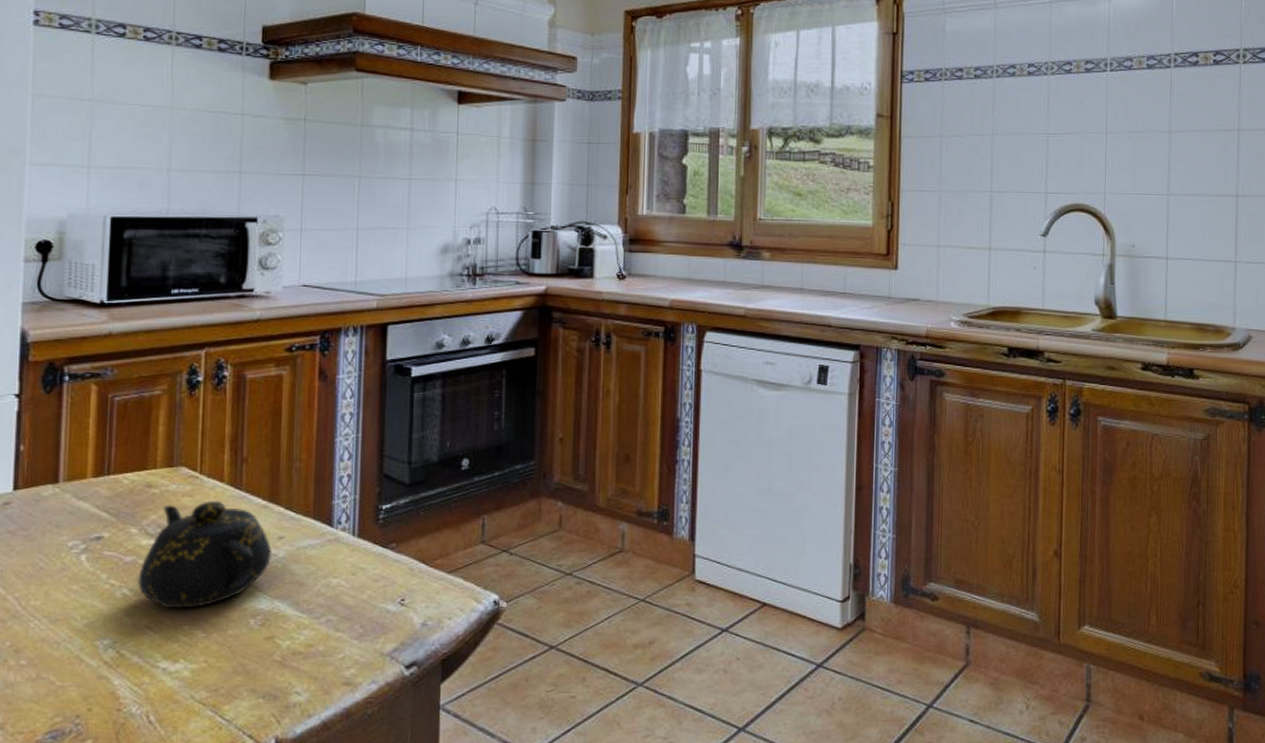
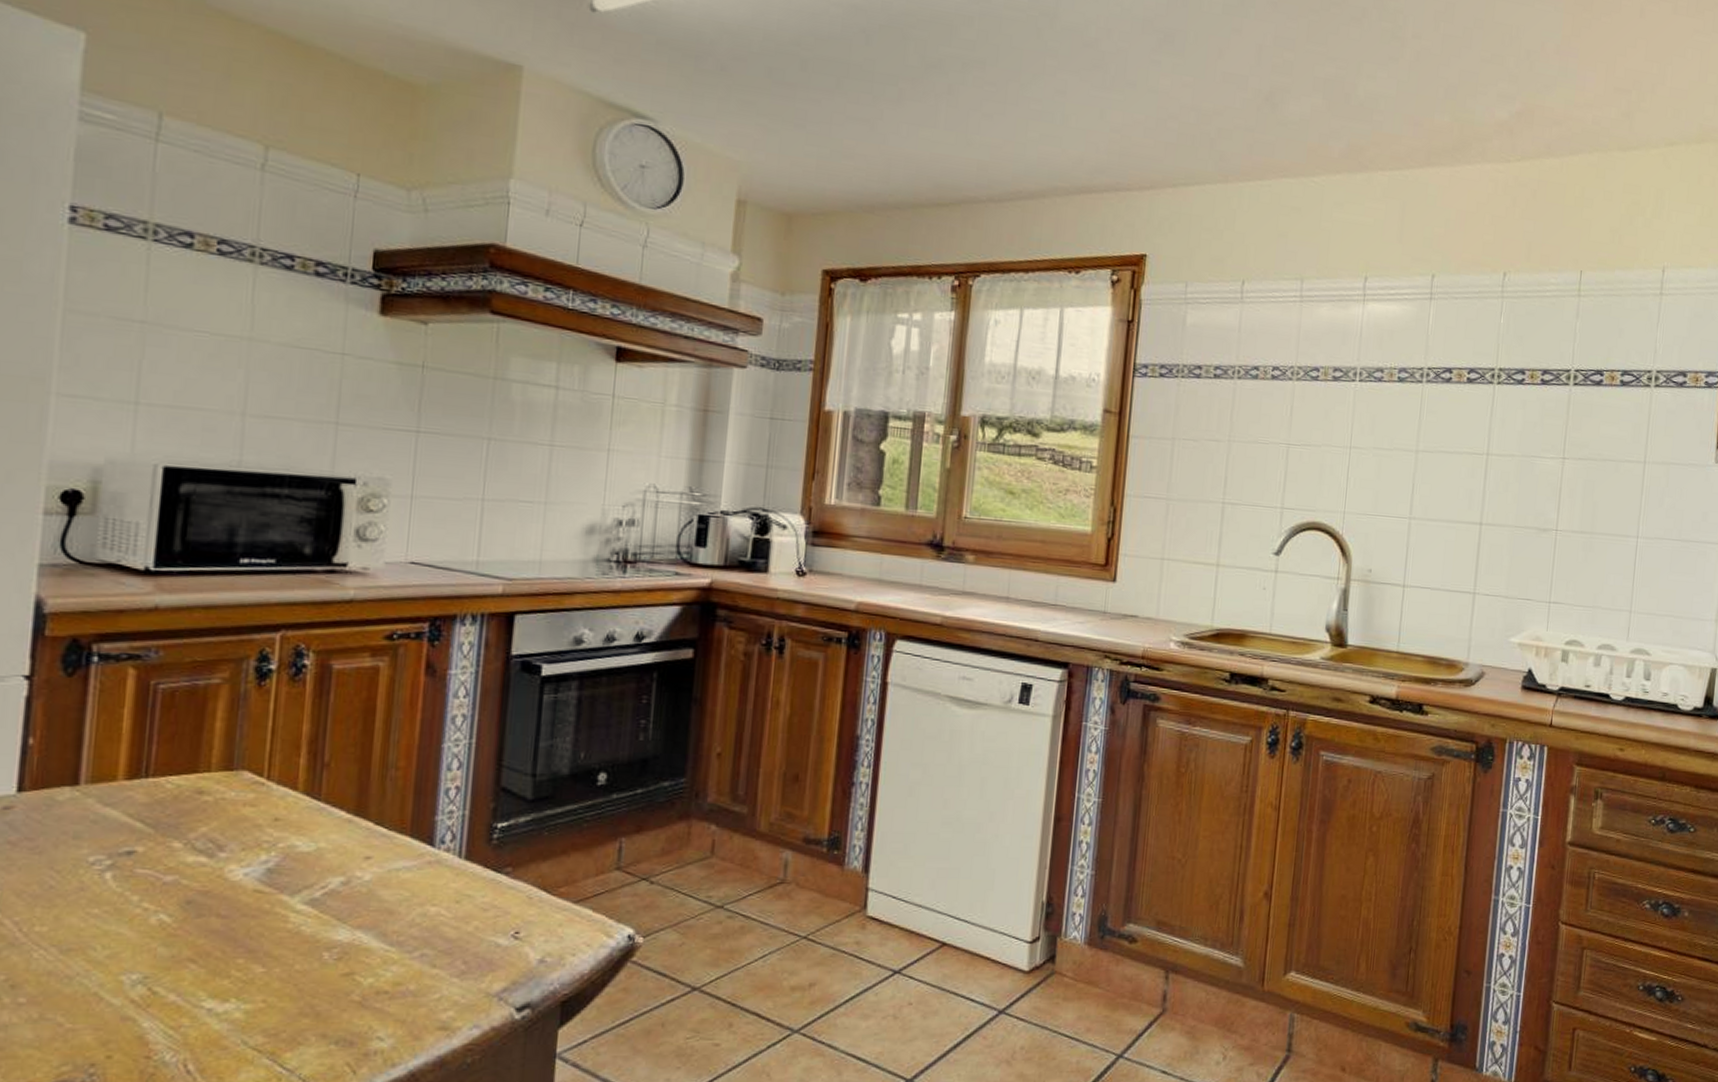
teapot: present [138,500,273,609] -> none [179,812,356,939]

